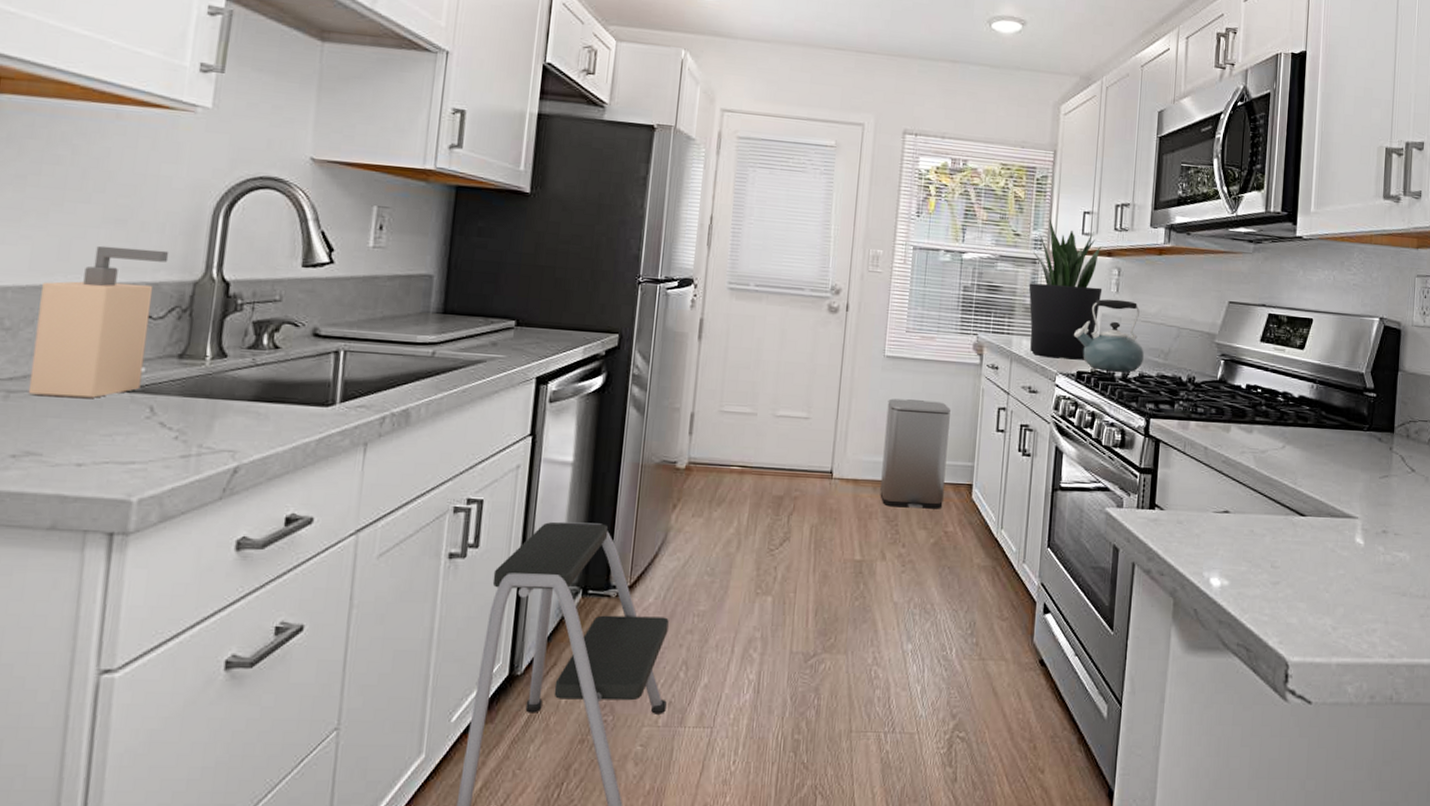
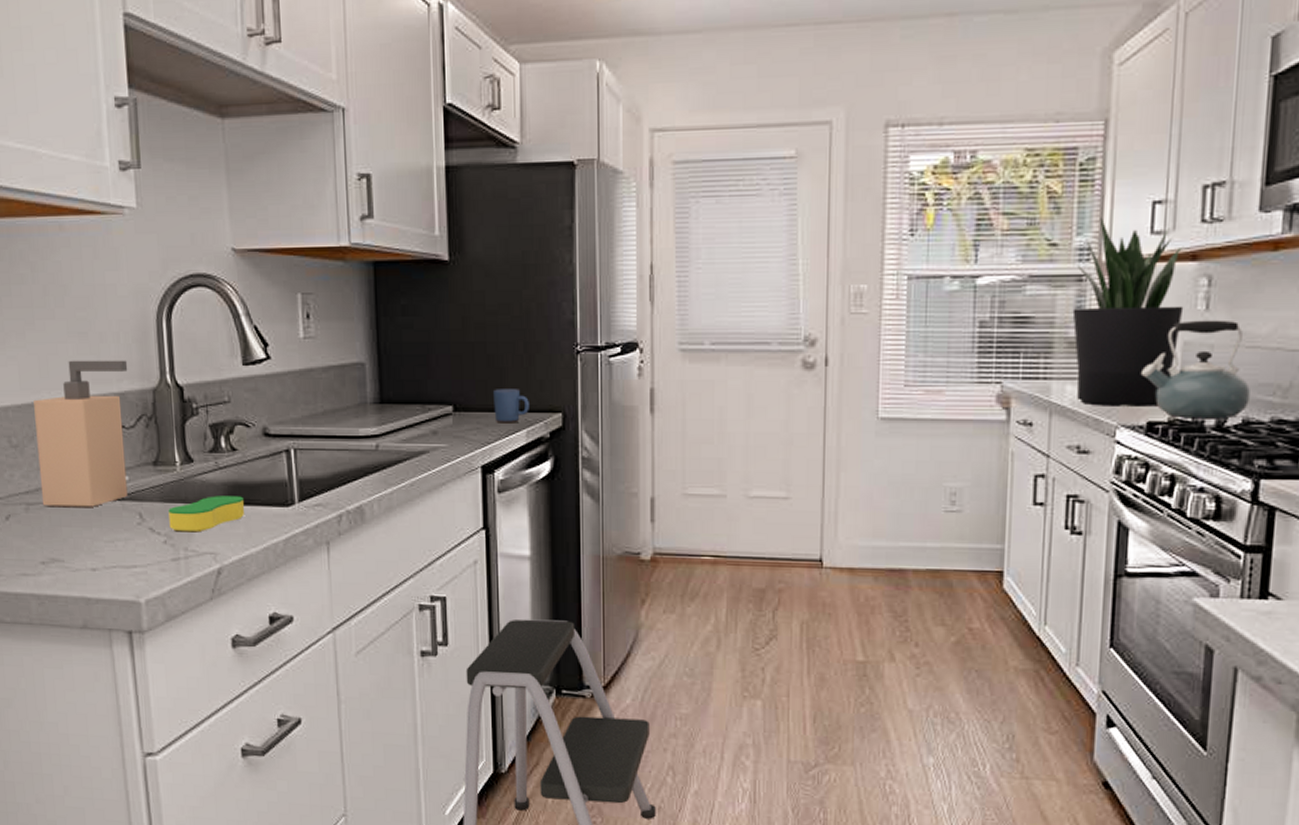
sponge: none [185,392,278,429] -> present [168,496,244,532]
mug: none [555,308,590,341] -> present [492,389,529,423]
pedal bin: present [880,398,951,509] -> none [883,470,969,602]

